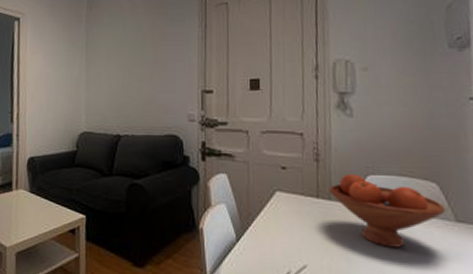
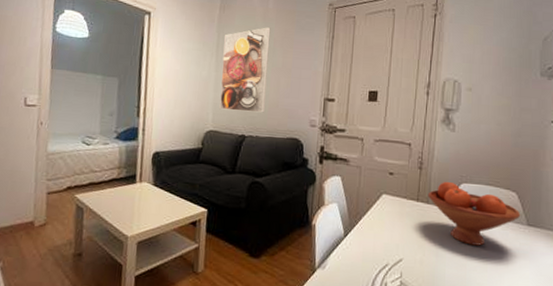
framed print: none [92,22,140,110] -> present [219,27,271,113]

